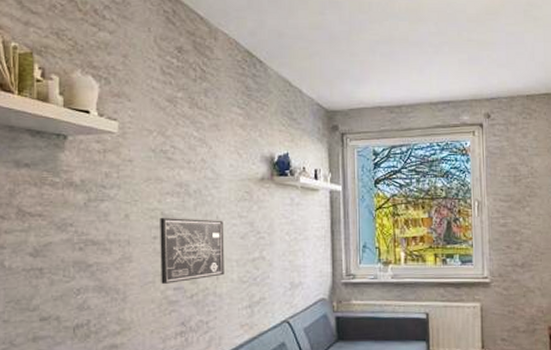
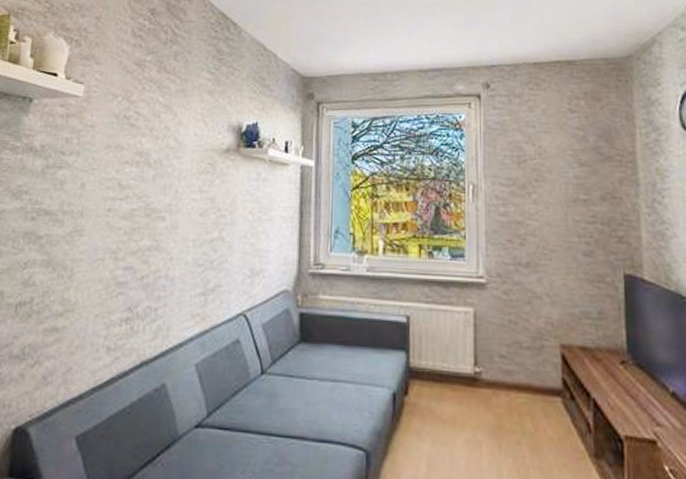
wall art: present [160,217,225,284] -> none [111,188,182,262]

